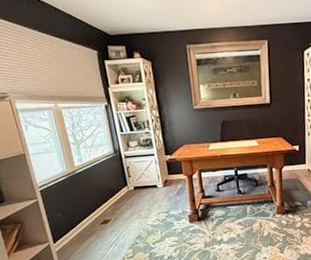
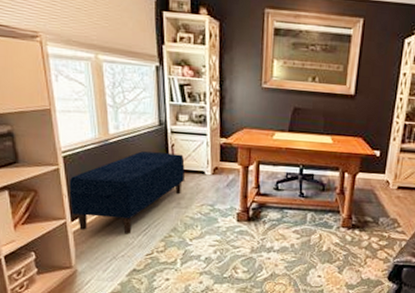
bench: none [47,174,141,249] -> present [69,151,185,234]

